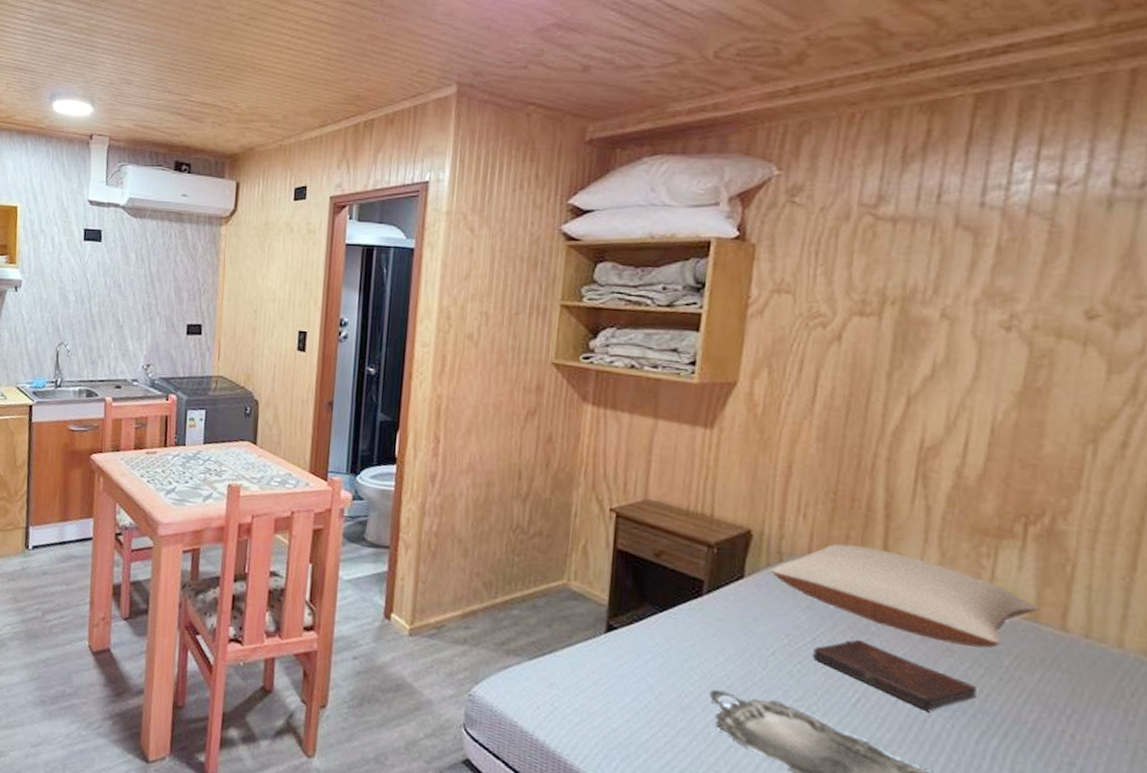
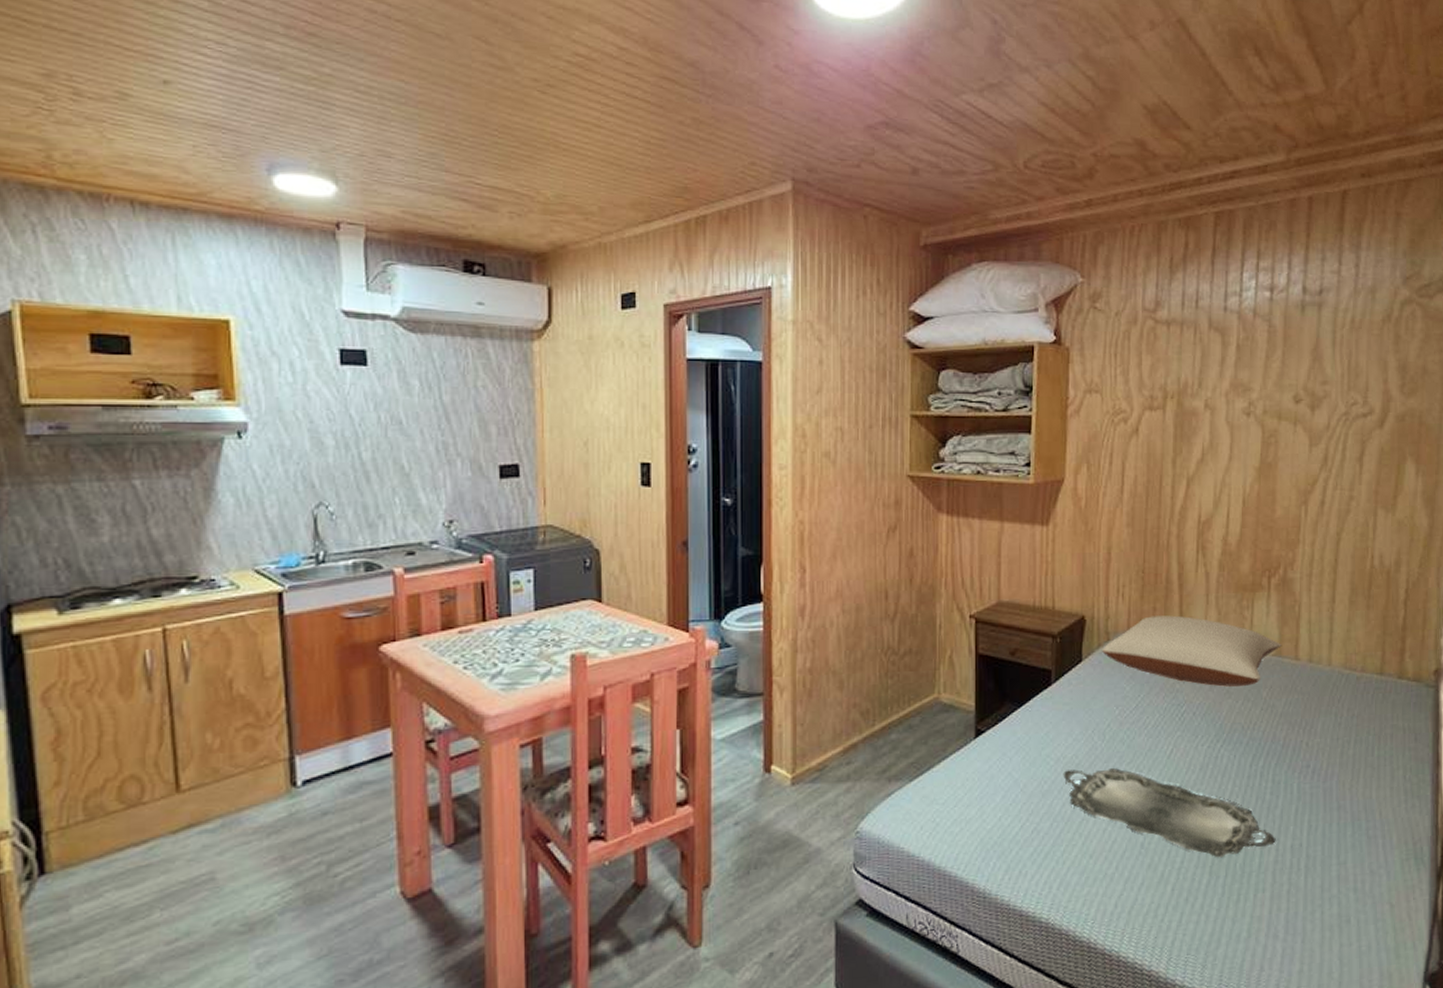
book: present [812,639,976,711] -> none [1137,698,1247,748]

